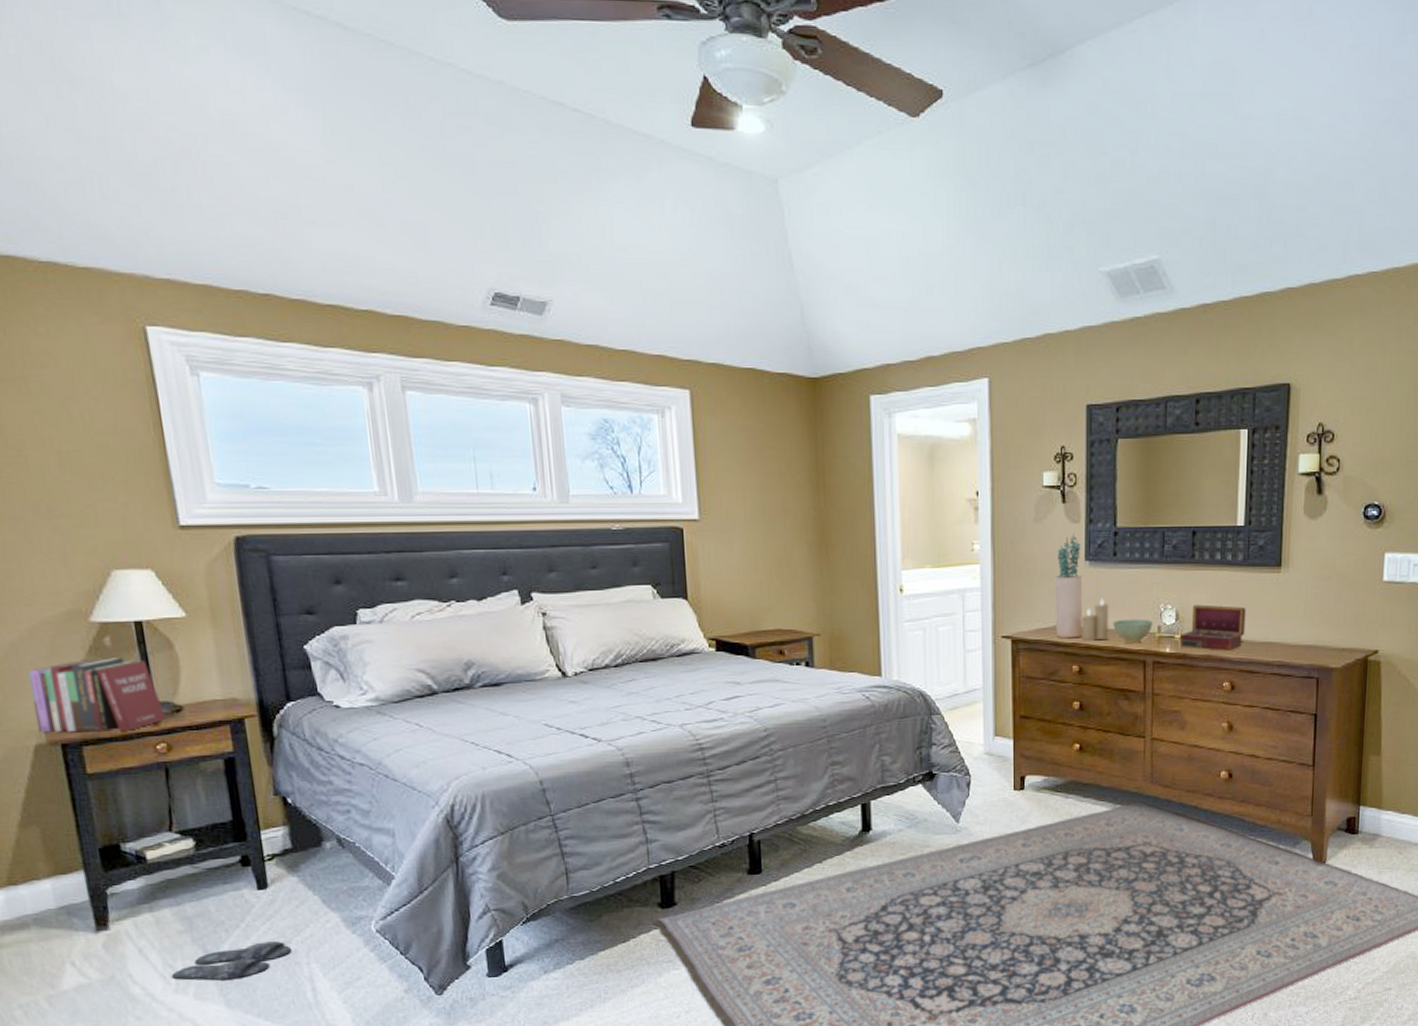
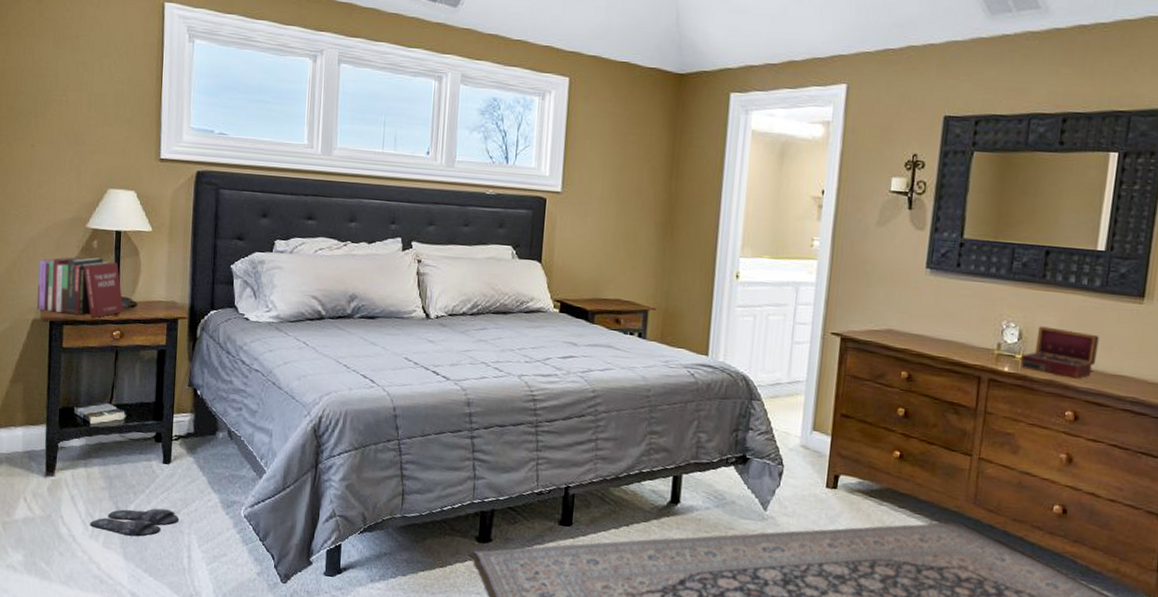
vase: present [1055,534,1083,639] -> none [887,240,923,345]
candle: present [1081,598,1109,641] -> none [913,307,947,351]
bowl: present [1112,618,1153,644] -> none [948,331,993,359]

